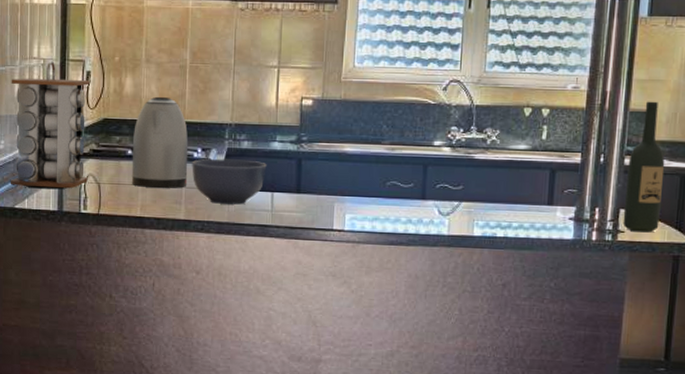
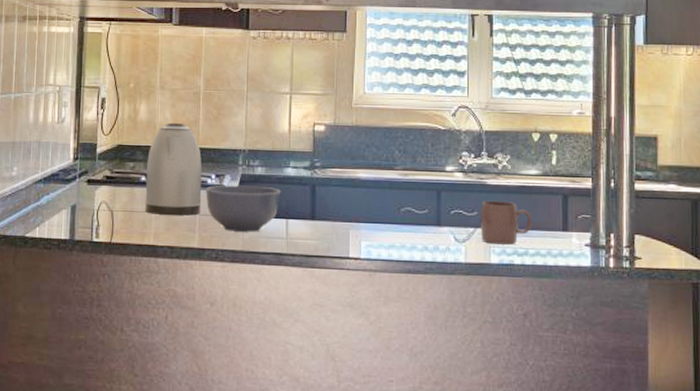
spice rack: present [10,60,90,190] -> none [21,87,104,217]
mug: none [465,174,518,218] -> present [480,200,532,245]
wine bottle: present [622,101,665,233] -> none [638,126,675,259]

